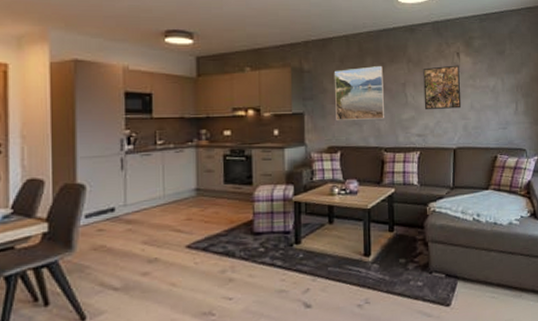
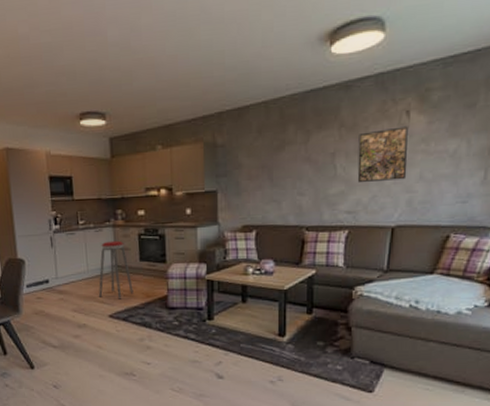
music stool: none [175,162,216,227] -> present [98,240,134,299]
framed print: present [335,66,385,120] -> none [251,134,309,198]

